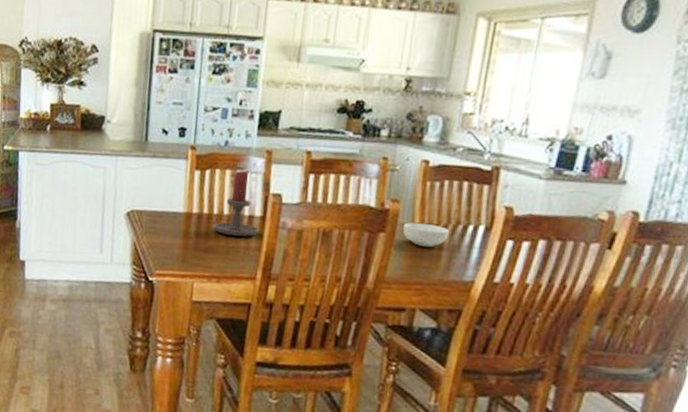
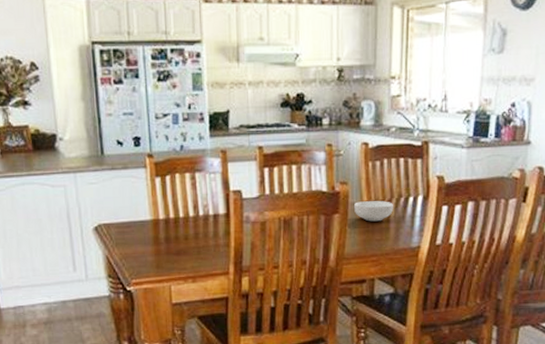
candle holder: present [213,170,259,237] -> none [181,172,225,236]

